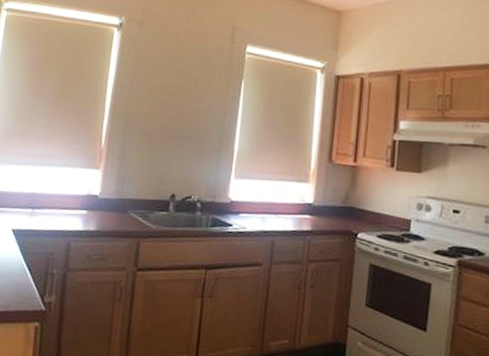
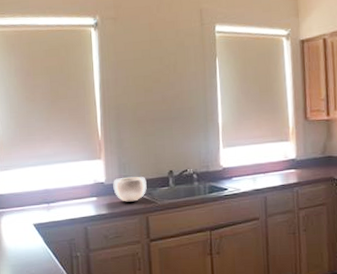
bowl: none [107,193,145,223] -> present [113,176,147,202]

